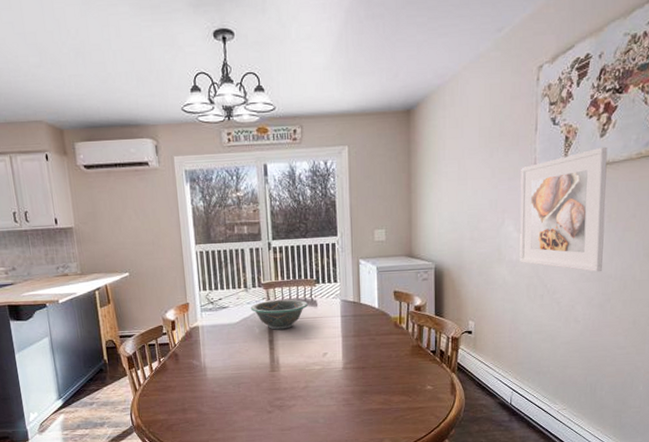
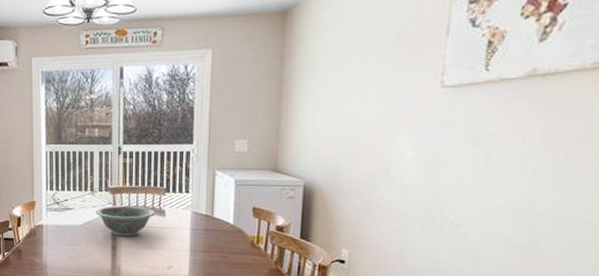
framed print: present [519,146,608,272] -> none [413,53,550,207]

